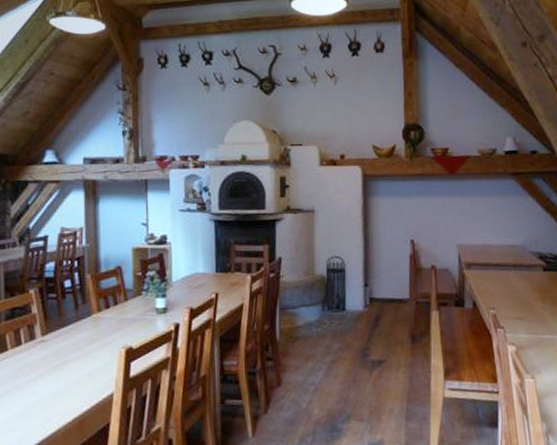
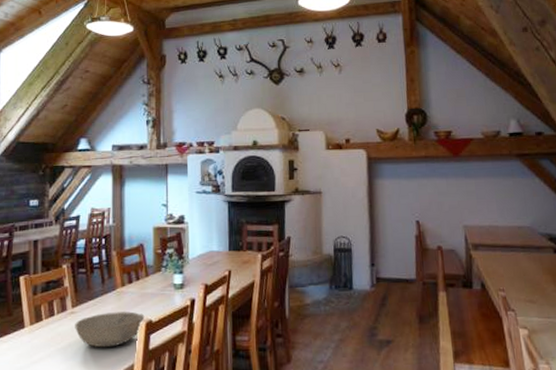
bowl: none [45,338,125,378] -> present [75,311,145,348]

